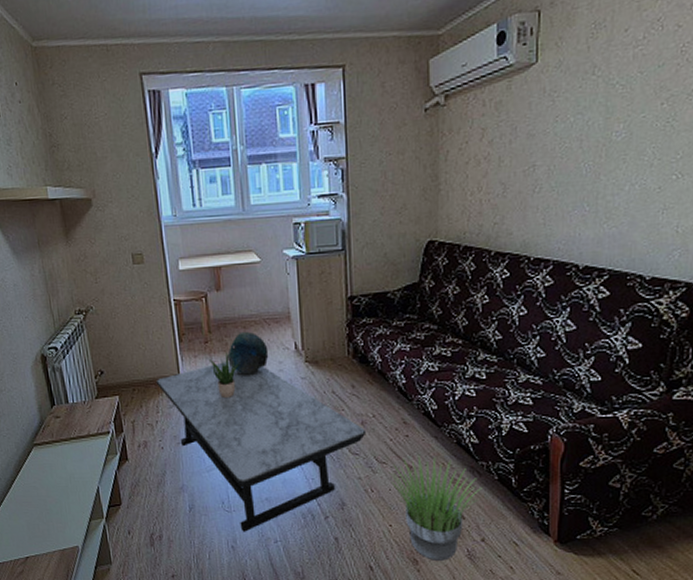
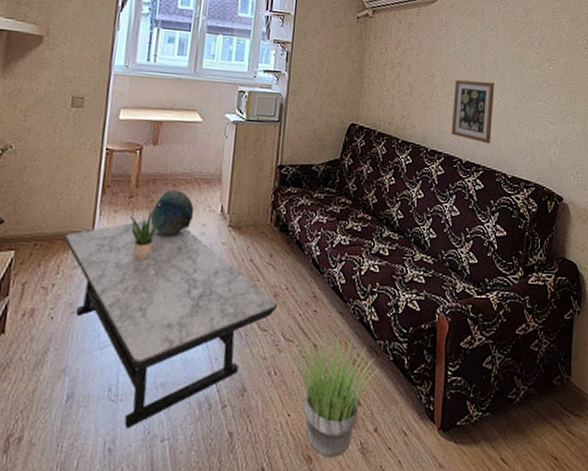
picture frame: none [562,159,627,242] -> present [451,80,495,144]

